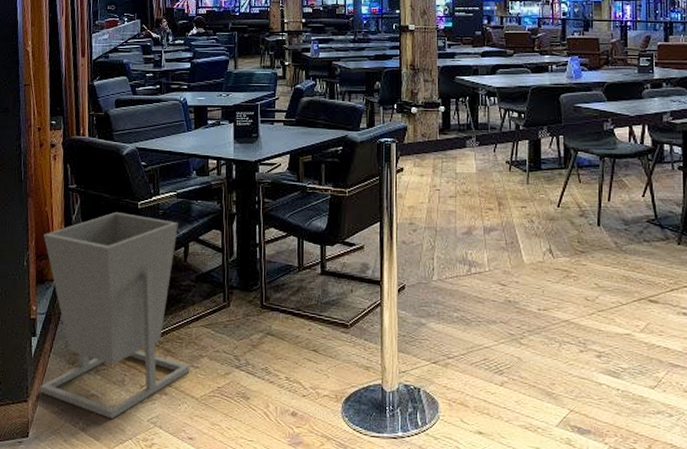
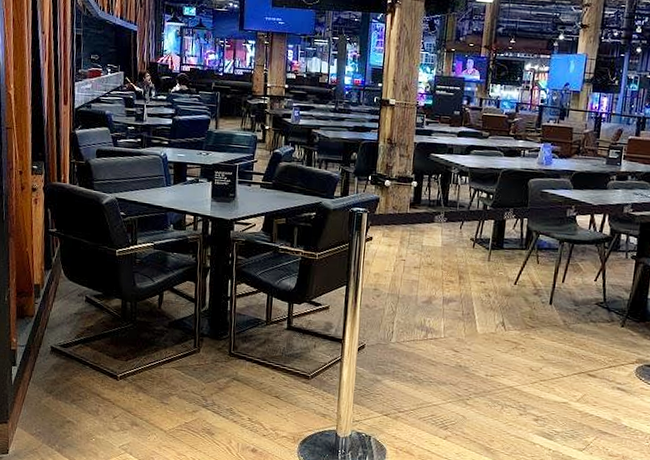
trash can: present [39,211,190,419] -> none [19,257,160,444]

